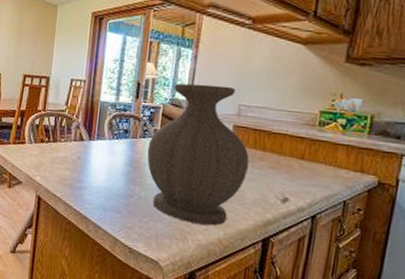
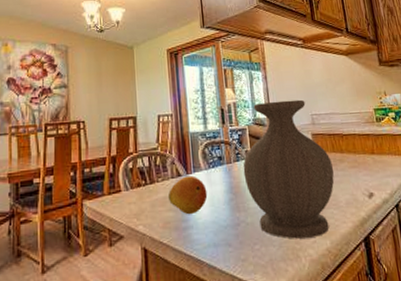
fruit: none [67,141,107,178] -> present [167,175,208,215]

